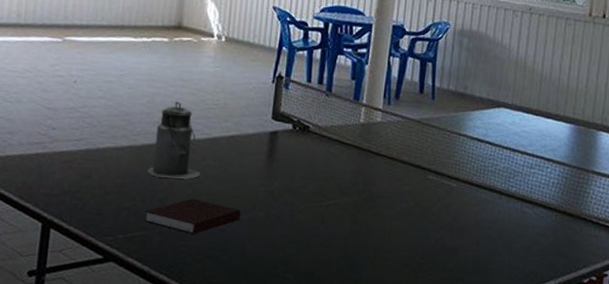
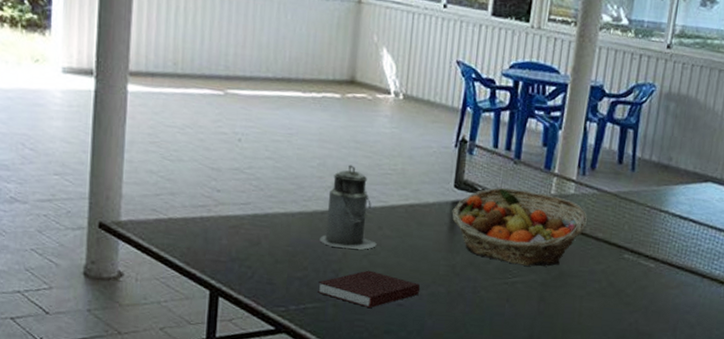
fruit basket: none [270,118,395,190] -> present [452,187,588,267]

